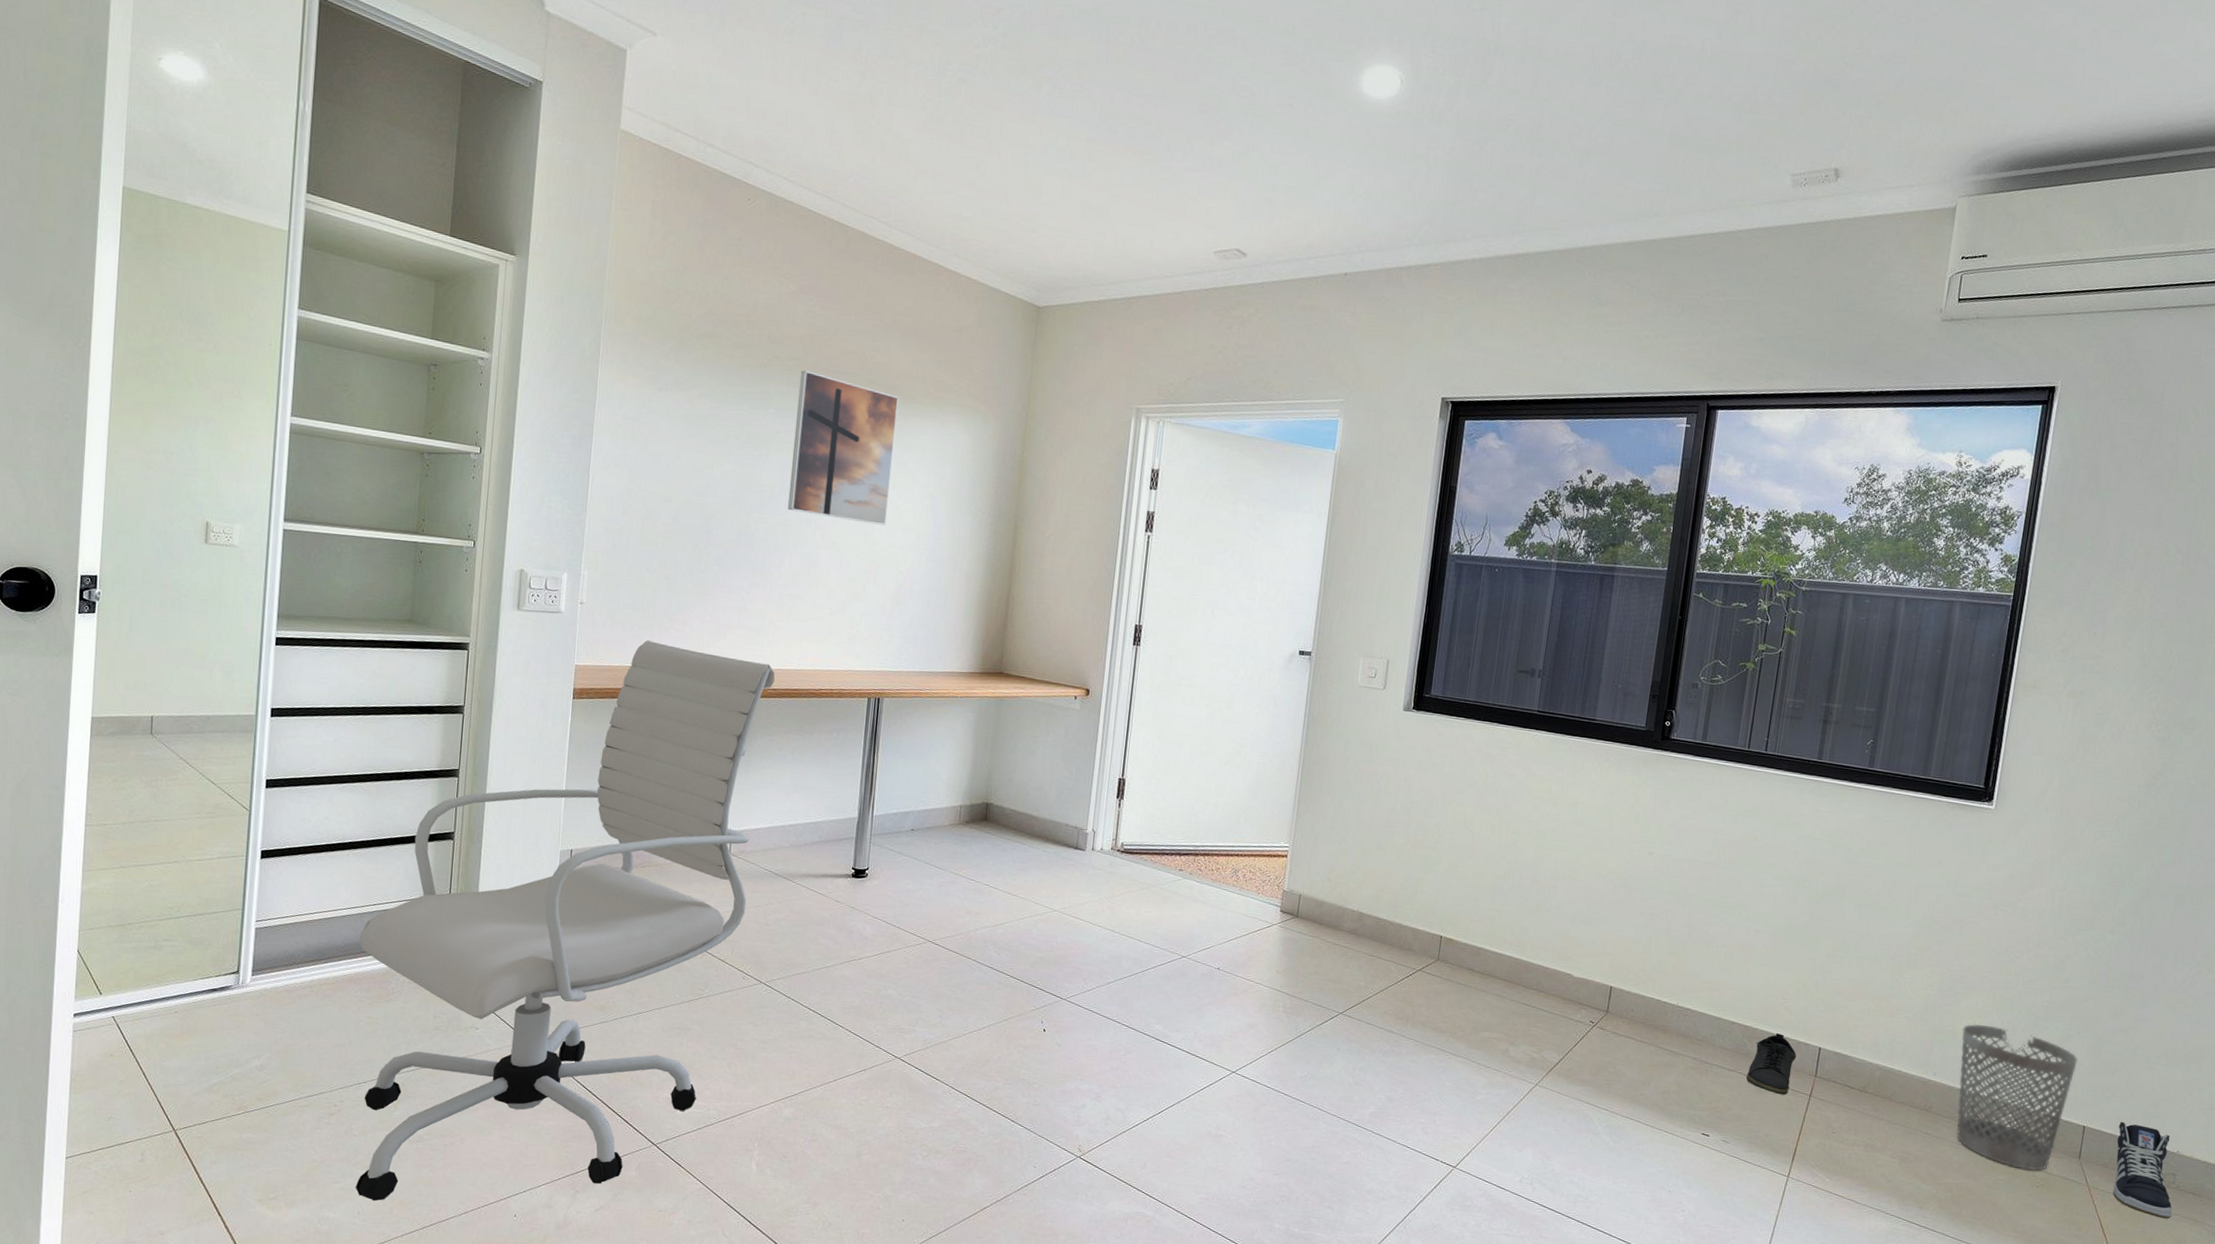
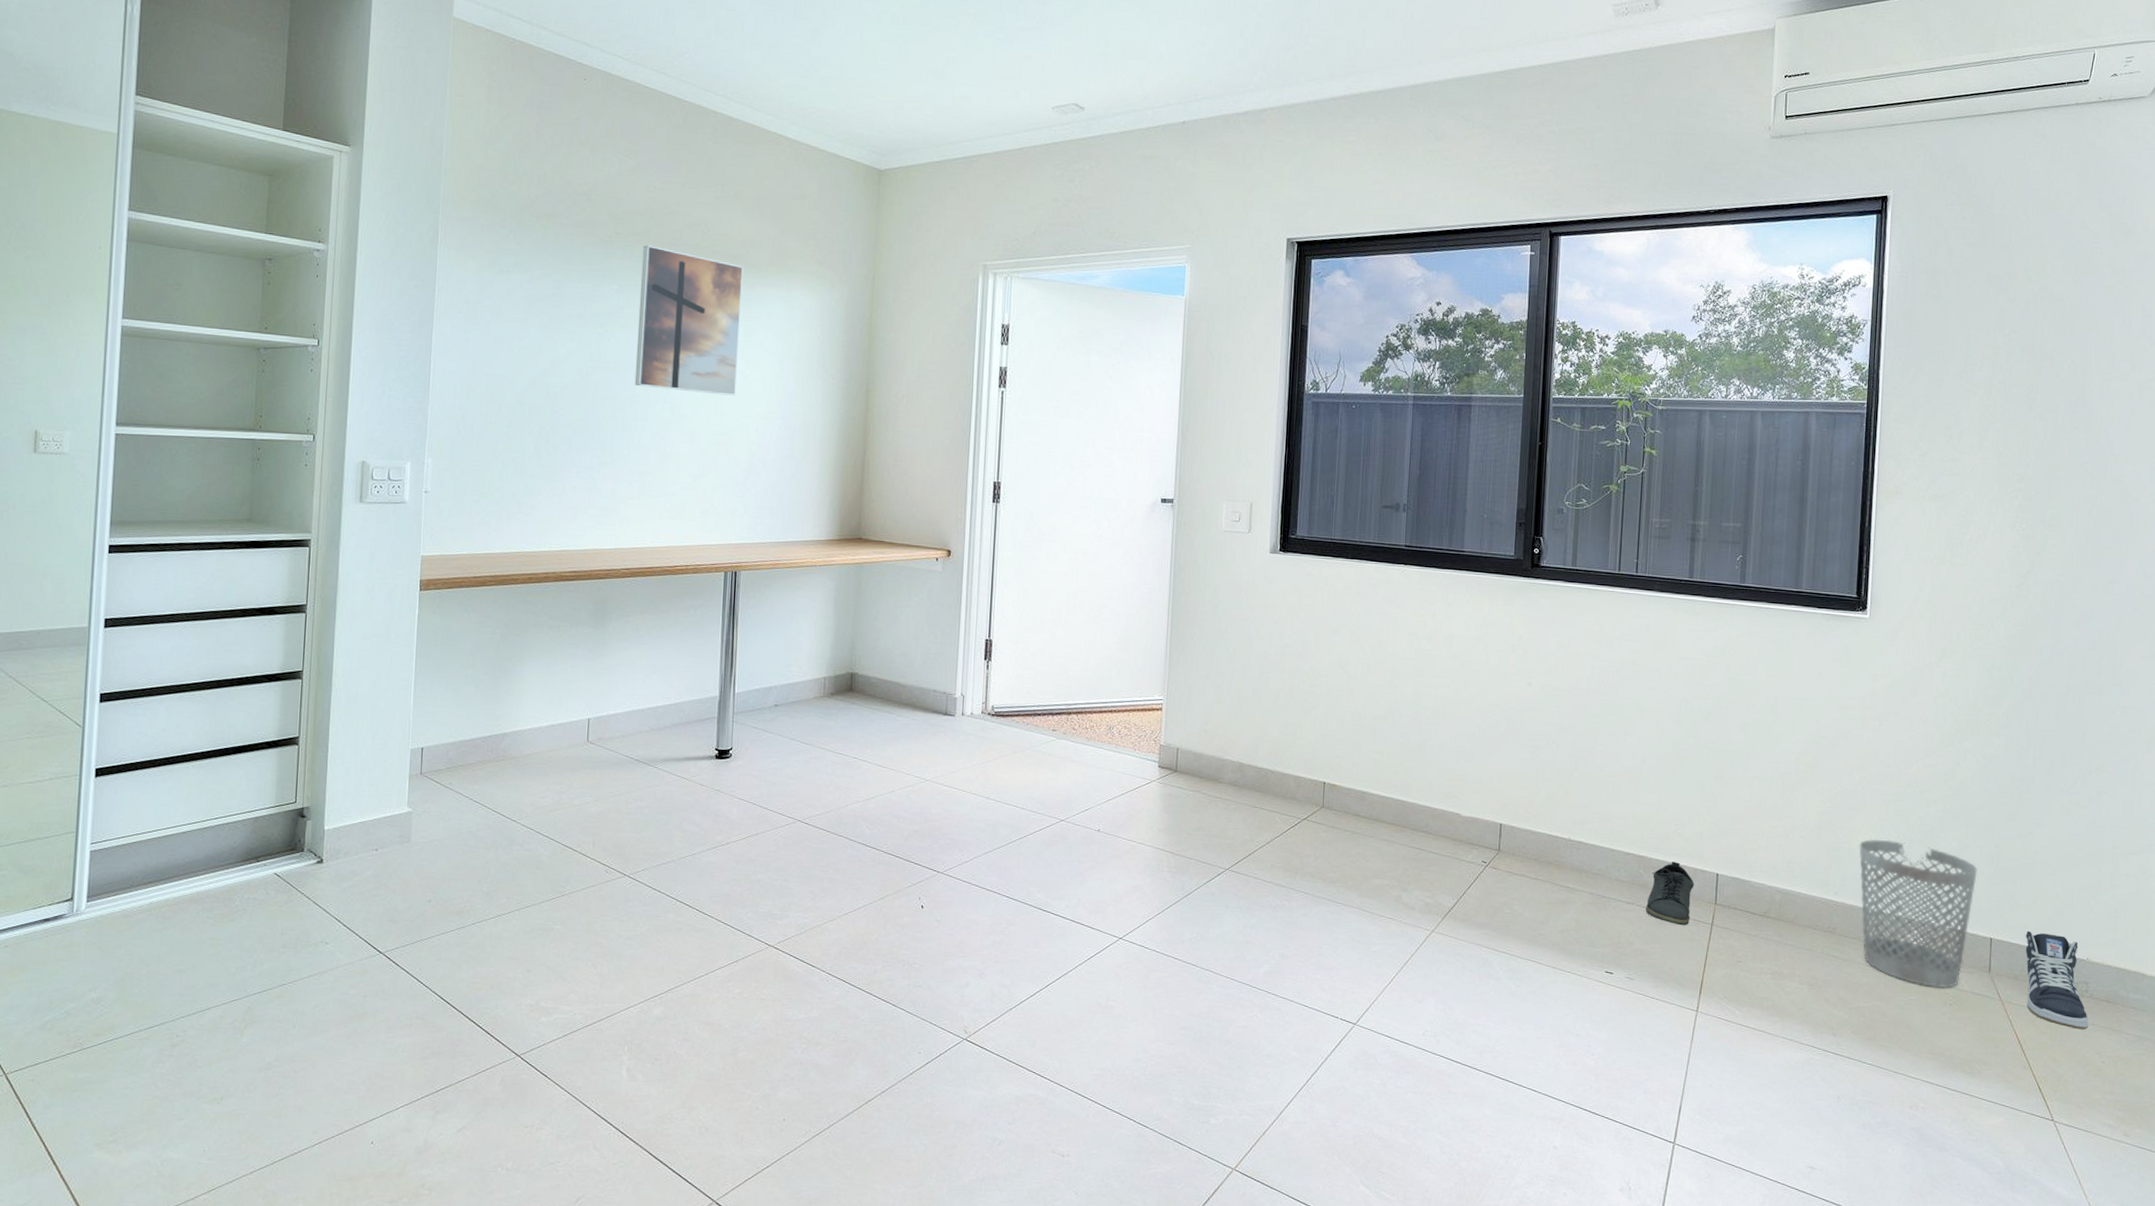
office chair: present [355,640,775,1201] -> none [200,526,628,1137]

